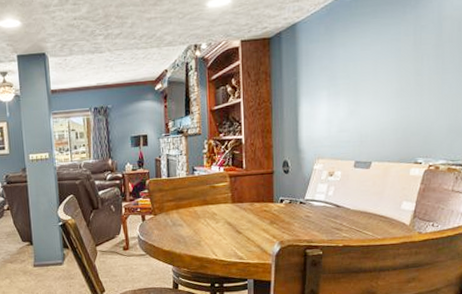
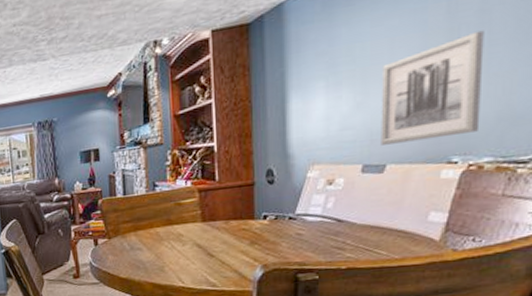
wall art: none [368,61,439,146] -> present [381,30,484,145]

